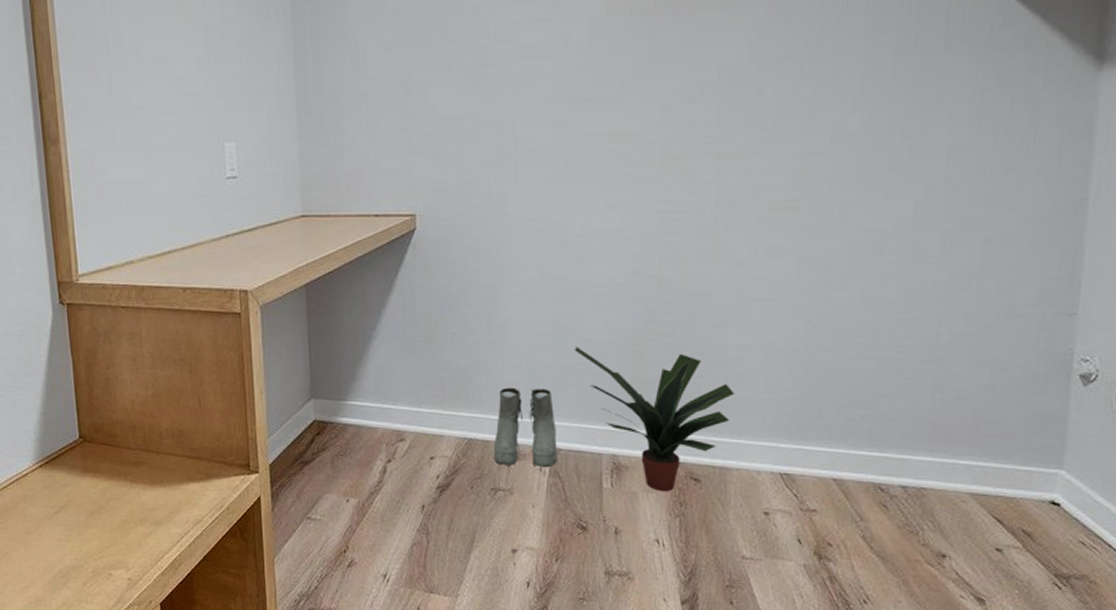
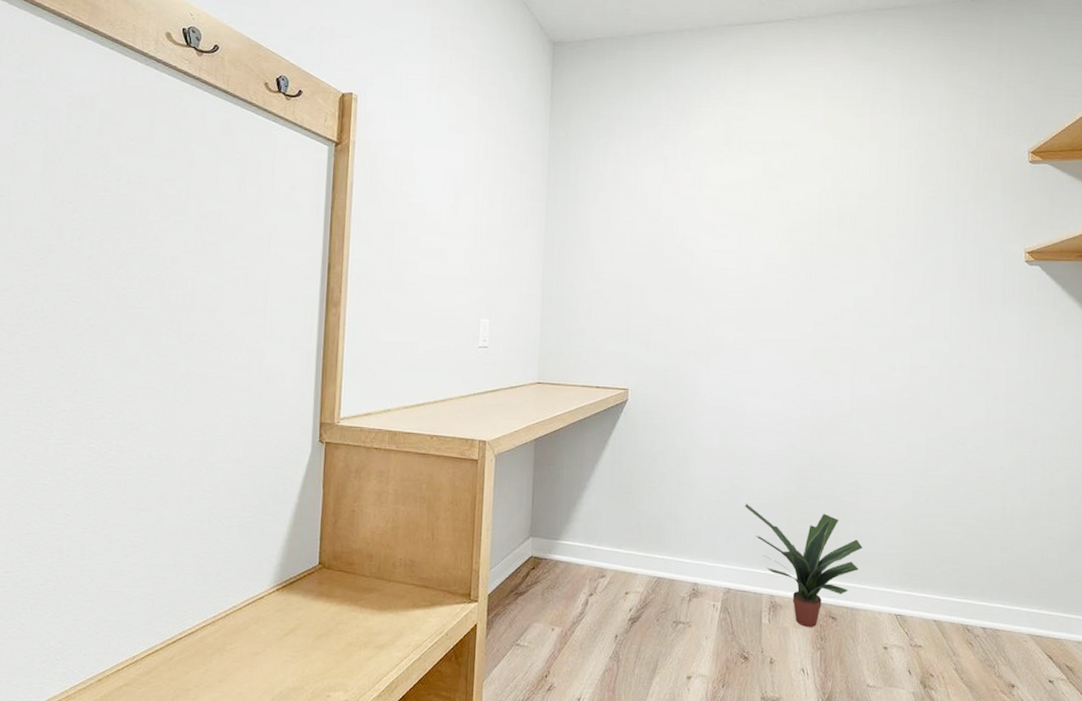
boots: present [494,387,558,468] -> none [678,534,728,605]

